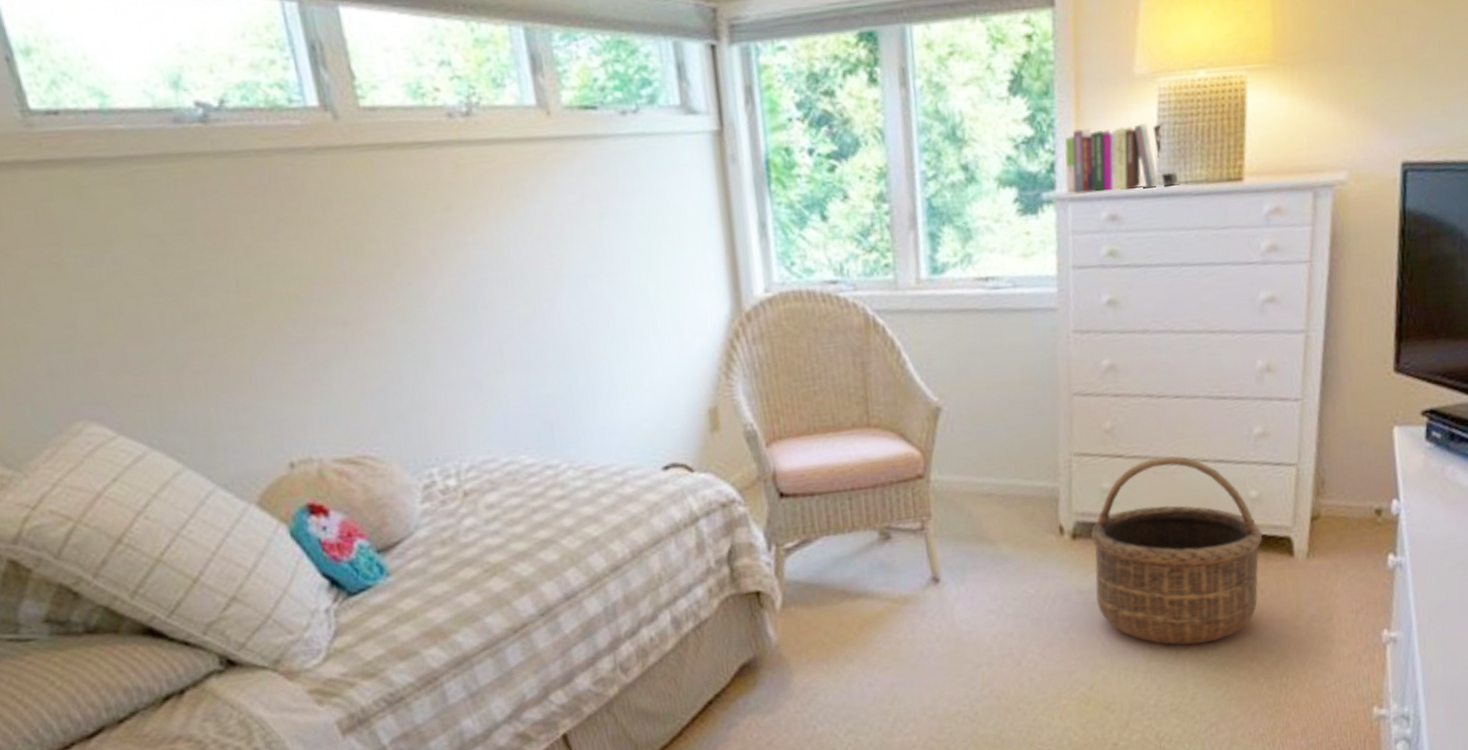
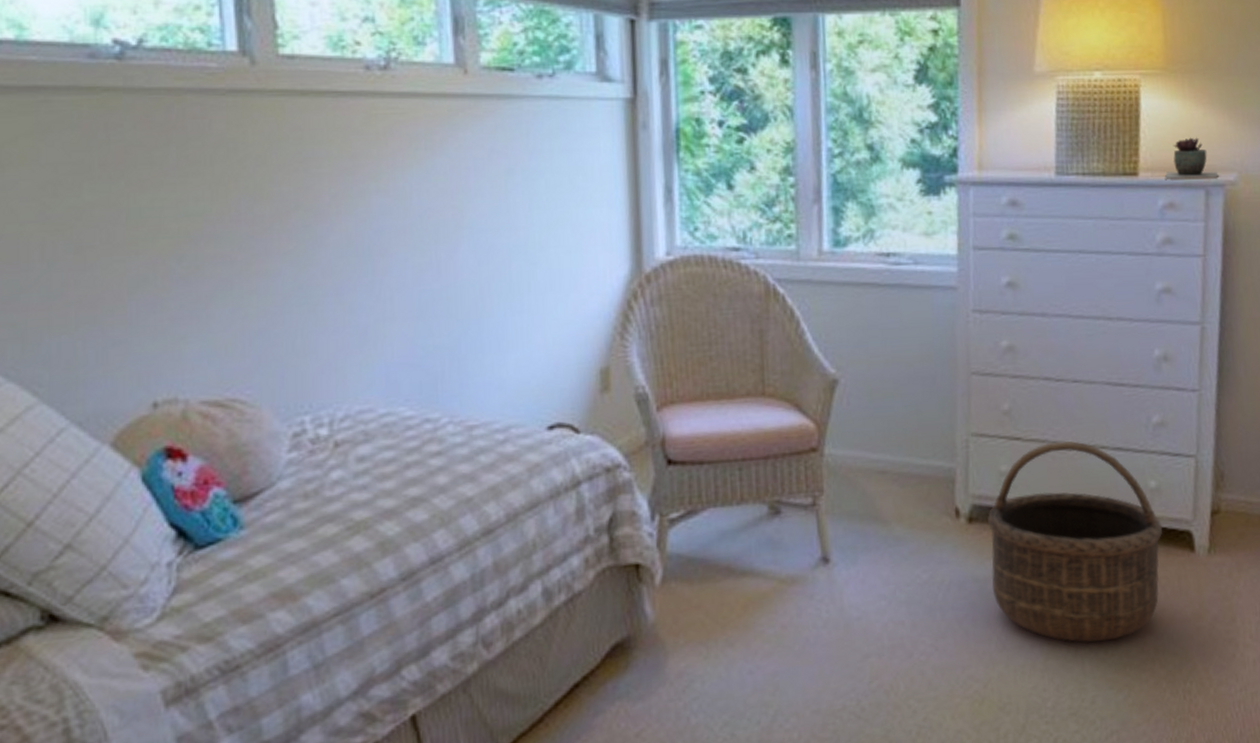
books: present [1064,122,1178,196] -> none [966,116,1076,180]
succulent plant: none [1270,135,1328,184] -> present [1164,137,1219,181]

